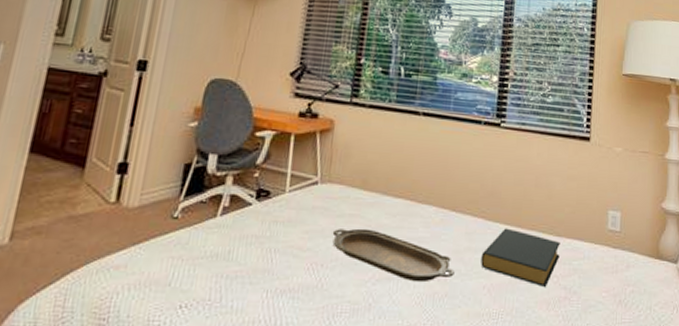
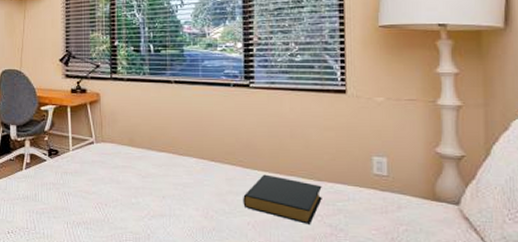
serving tray: present [332,228,454,281] -> none [110,176,219,218]

